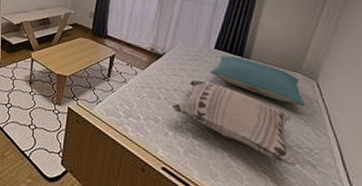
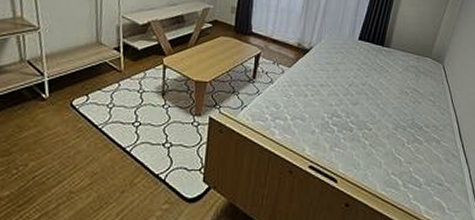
decorative pillow: present [173,80,296,166] -> none [319,74,425,145]
pillow: present [210,55,305,106] -> none [354,45,433,88]

